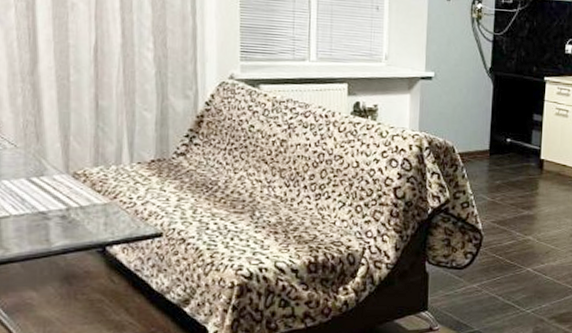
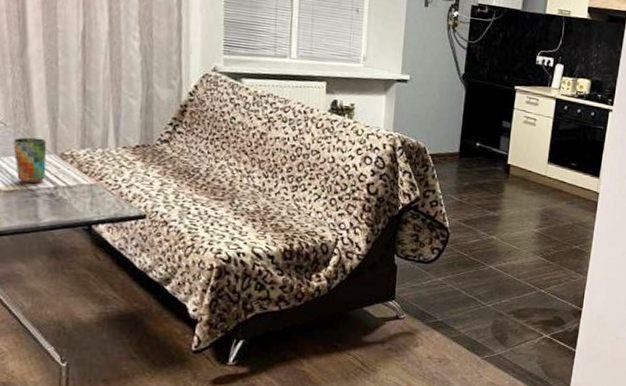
cup: none [24,157,59,206] -> present [13,137,47,184]

